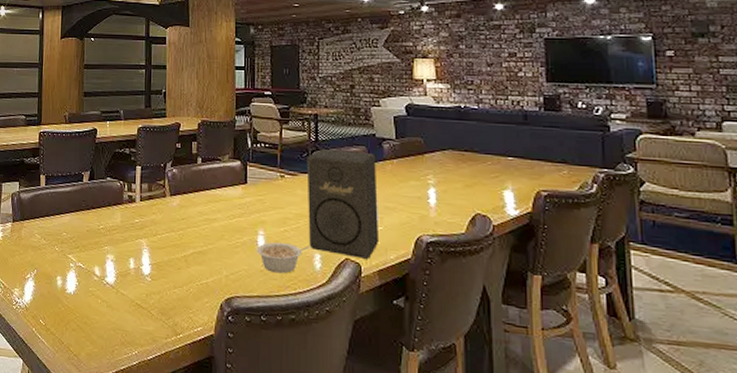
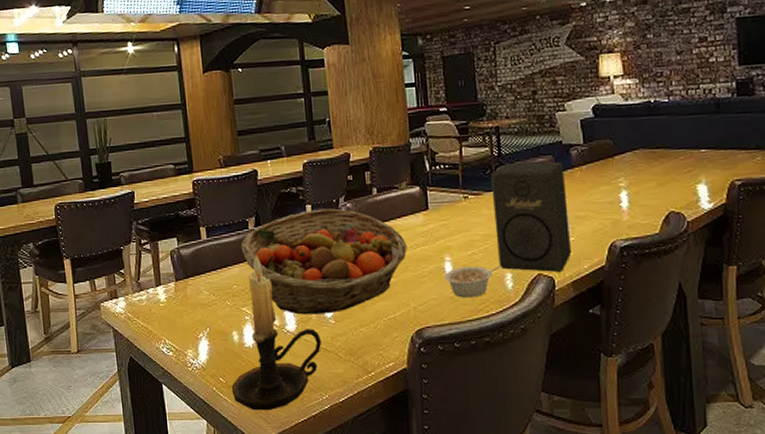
candle holder: none [49,206,138,359] -> present [231,254,322,411]
fruit basket: none [74,171,225,271] -> present [241,208,408,315]

